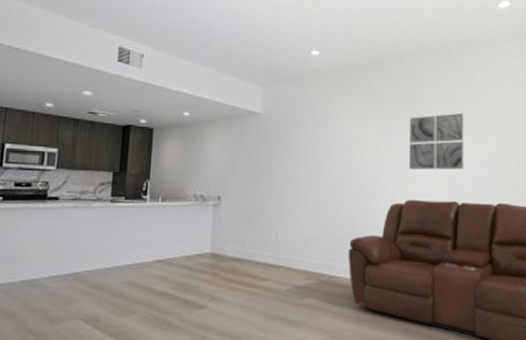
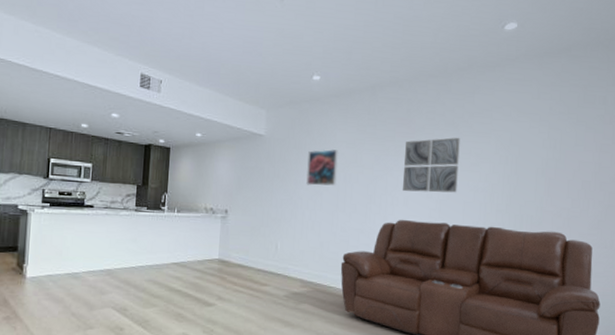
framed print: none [308,127,342,167] -> present [306,149,339,186]

